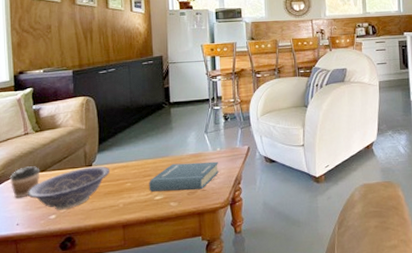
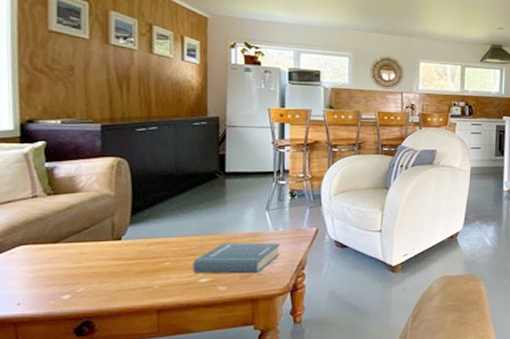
coffee cup: present [9,166,40,199] -> none [9,236,52,273]
decorative bowl: present [27,166,111,210] -> none [33,240,145,289]

